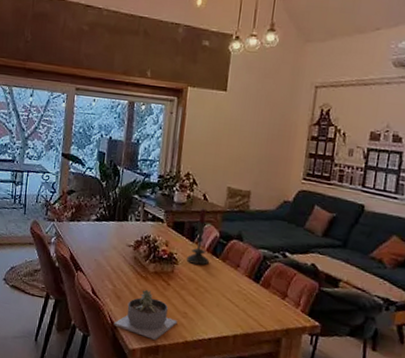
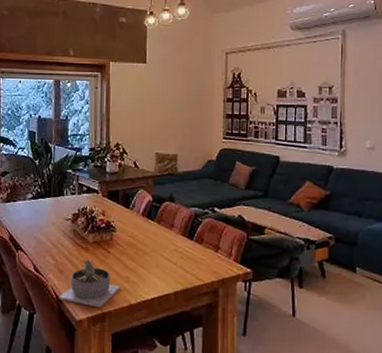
candle: present [187,207,209,266] -> none [124,174,145,230]

